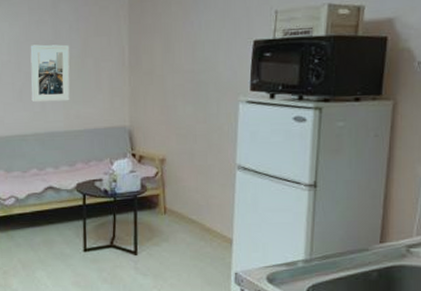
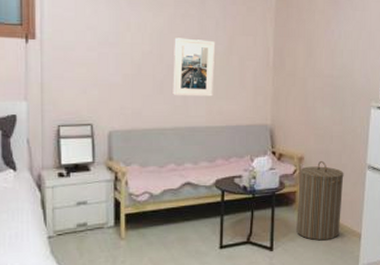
laundry hamper: none [160,161,211,246] -> present [296,160,344,241]

